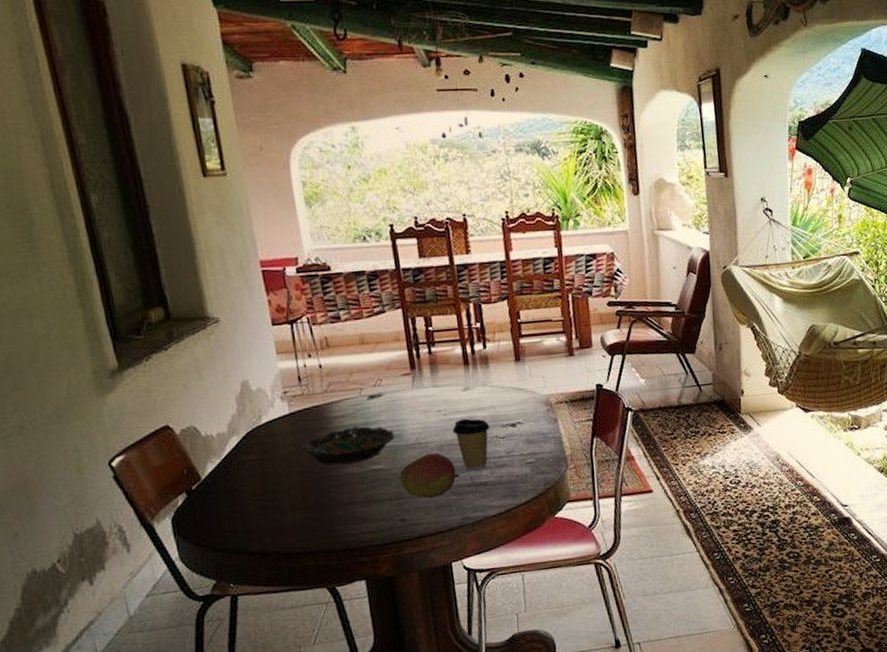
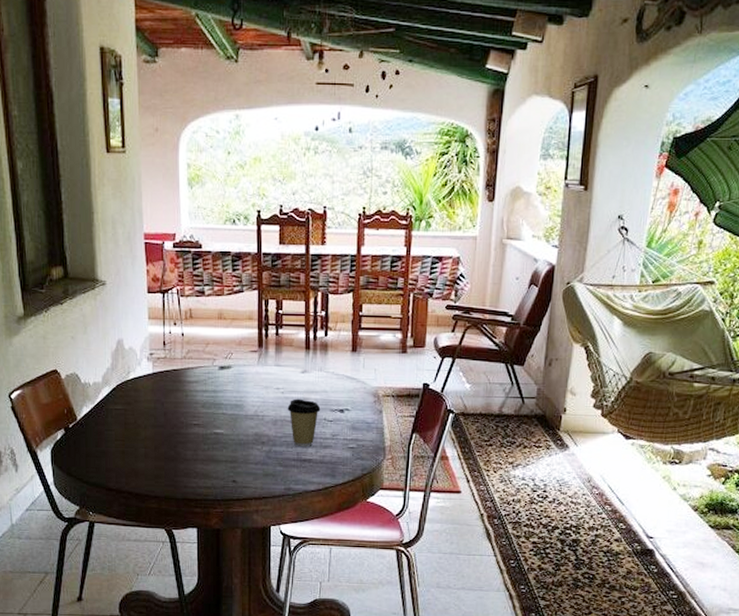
bowl: present [300,425,395,466] -> none [158,392,237,425]
fruit: present [400,452,459,499] -> none [237,425,288,466]

